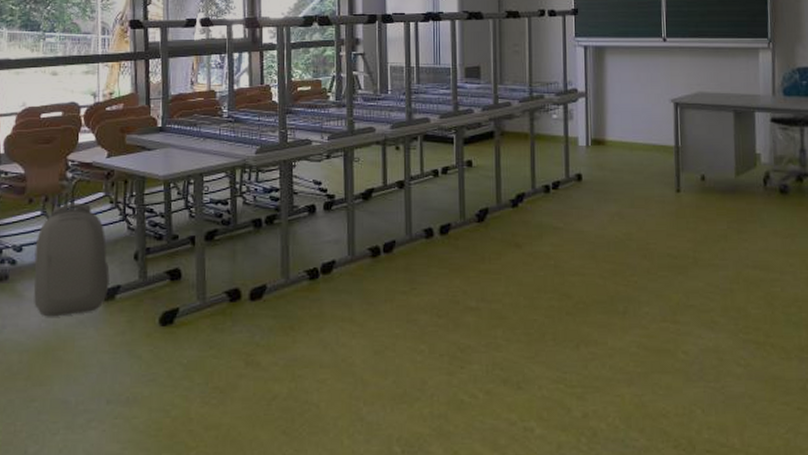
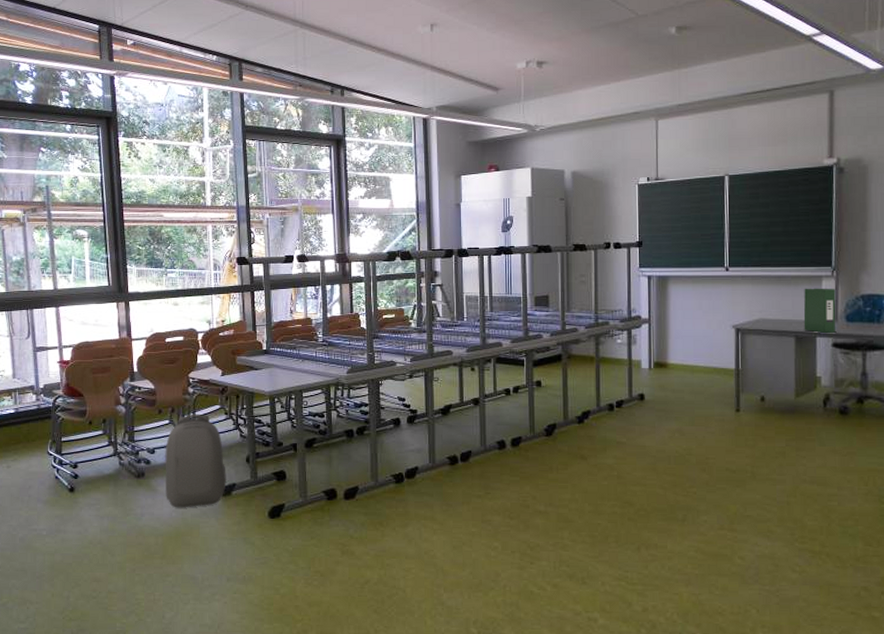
binder: none [741,60,774,107] -> present [803,288,836,333]

